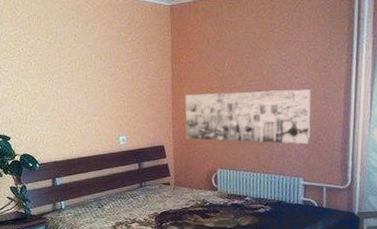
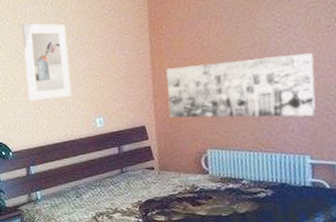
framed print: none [52,43,98,117] -> present [22,23,72,101]

